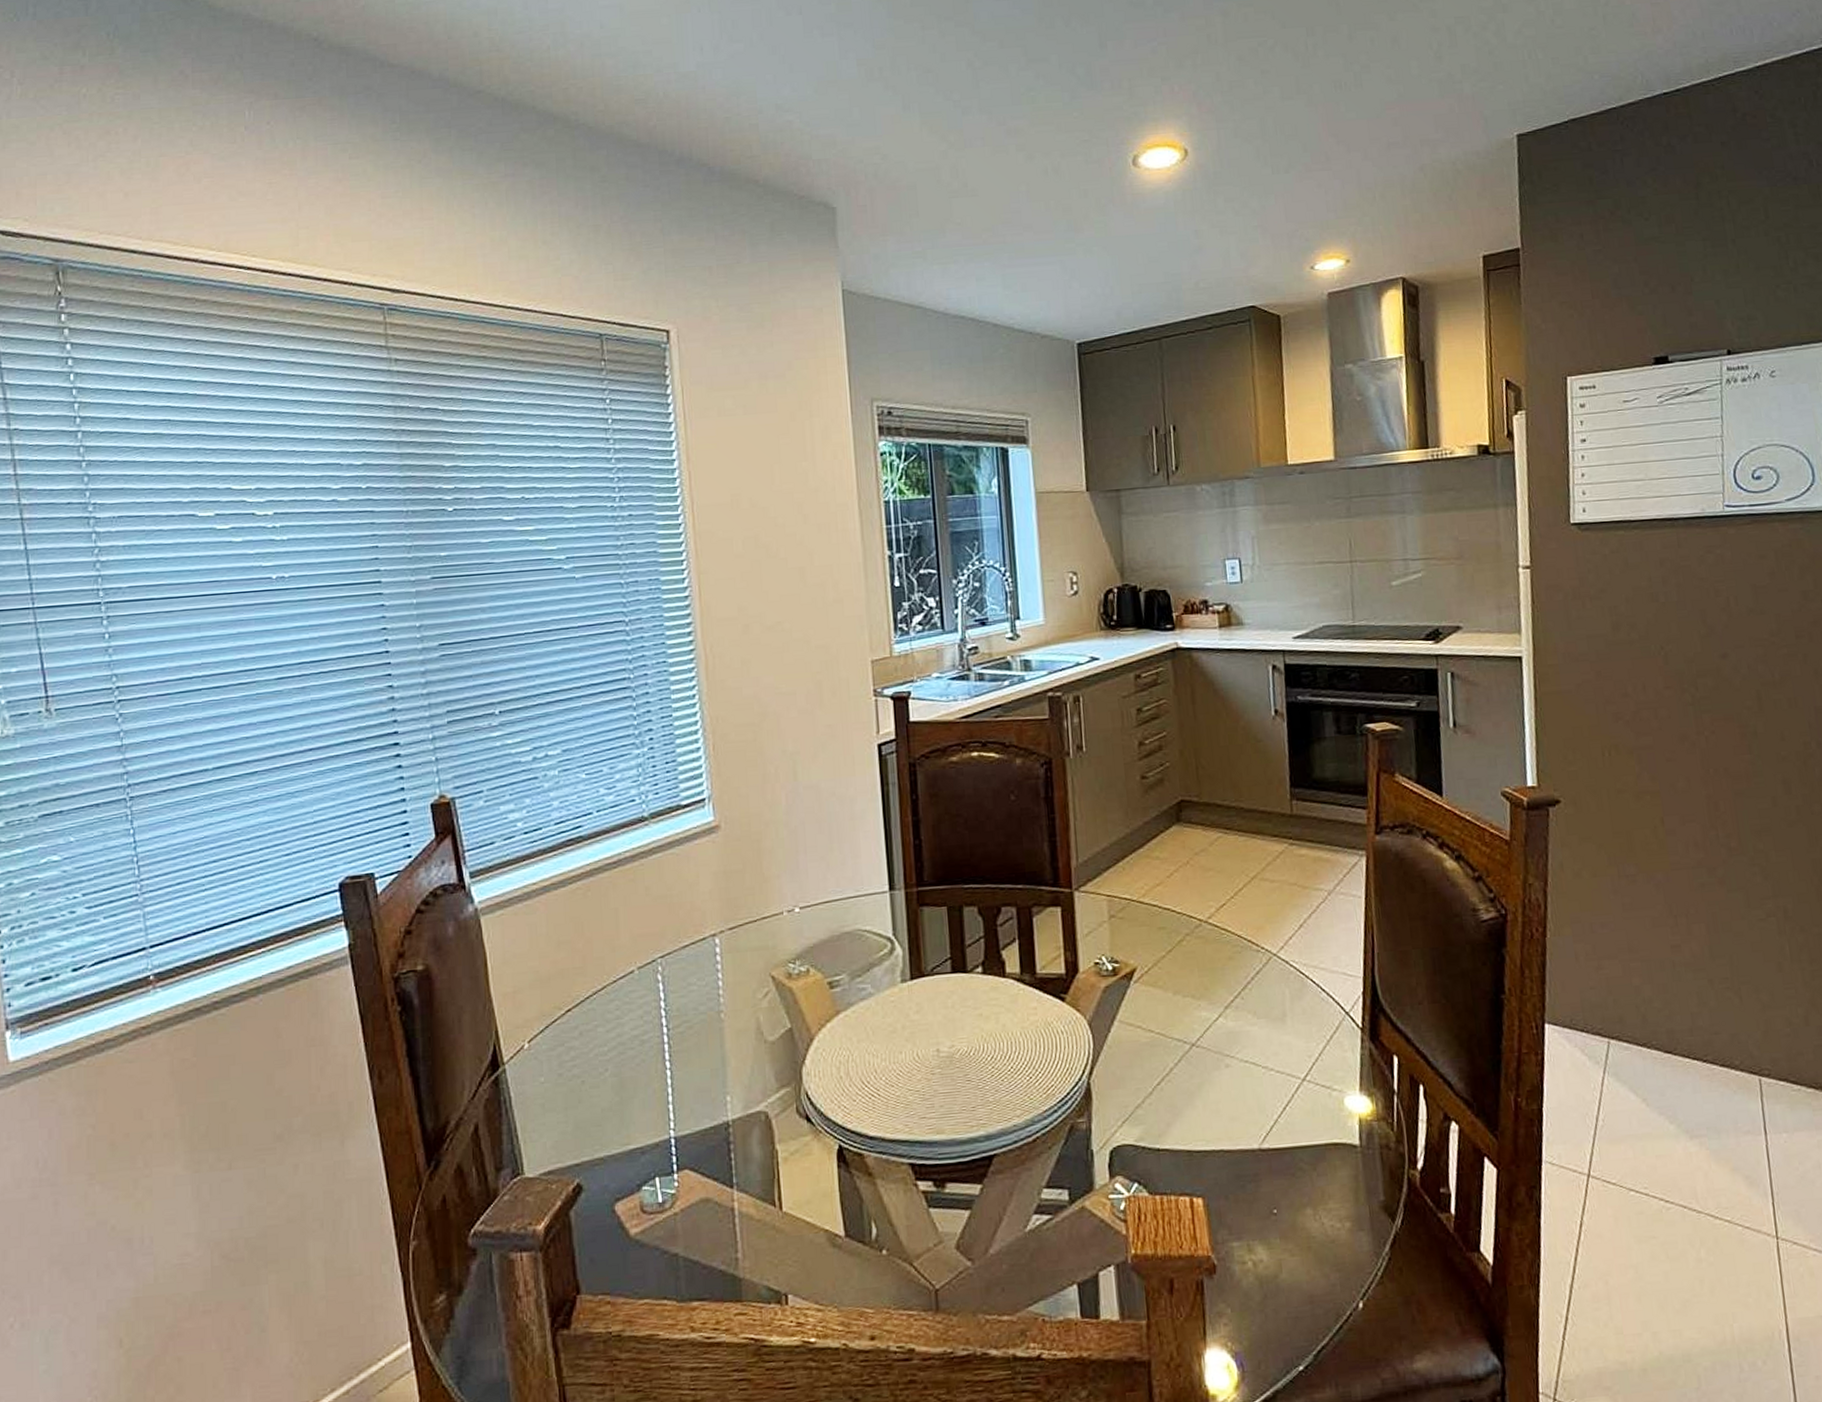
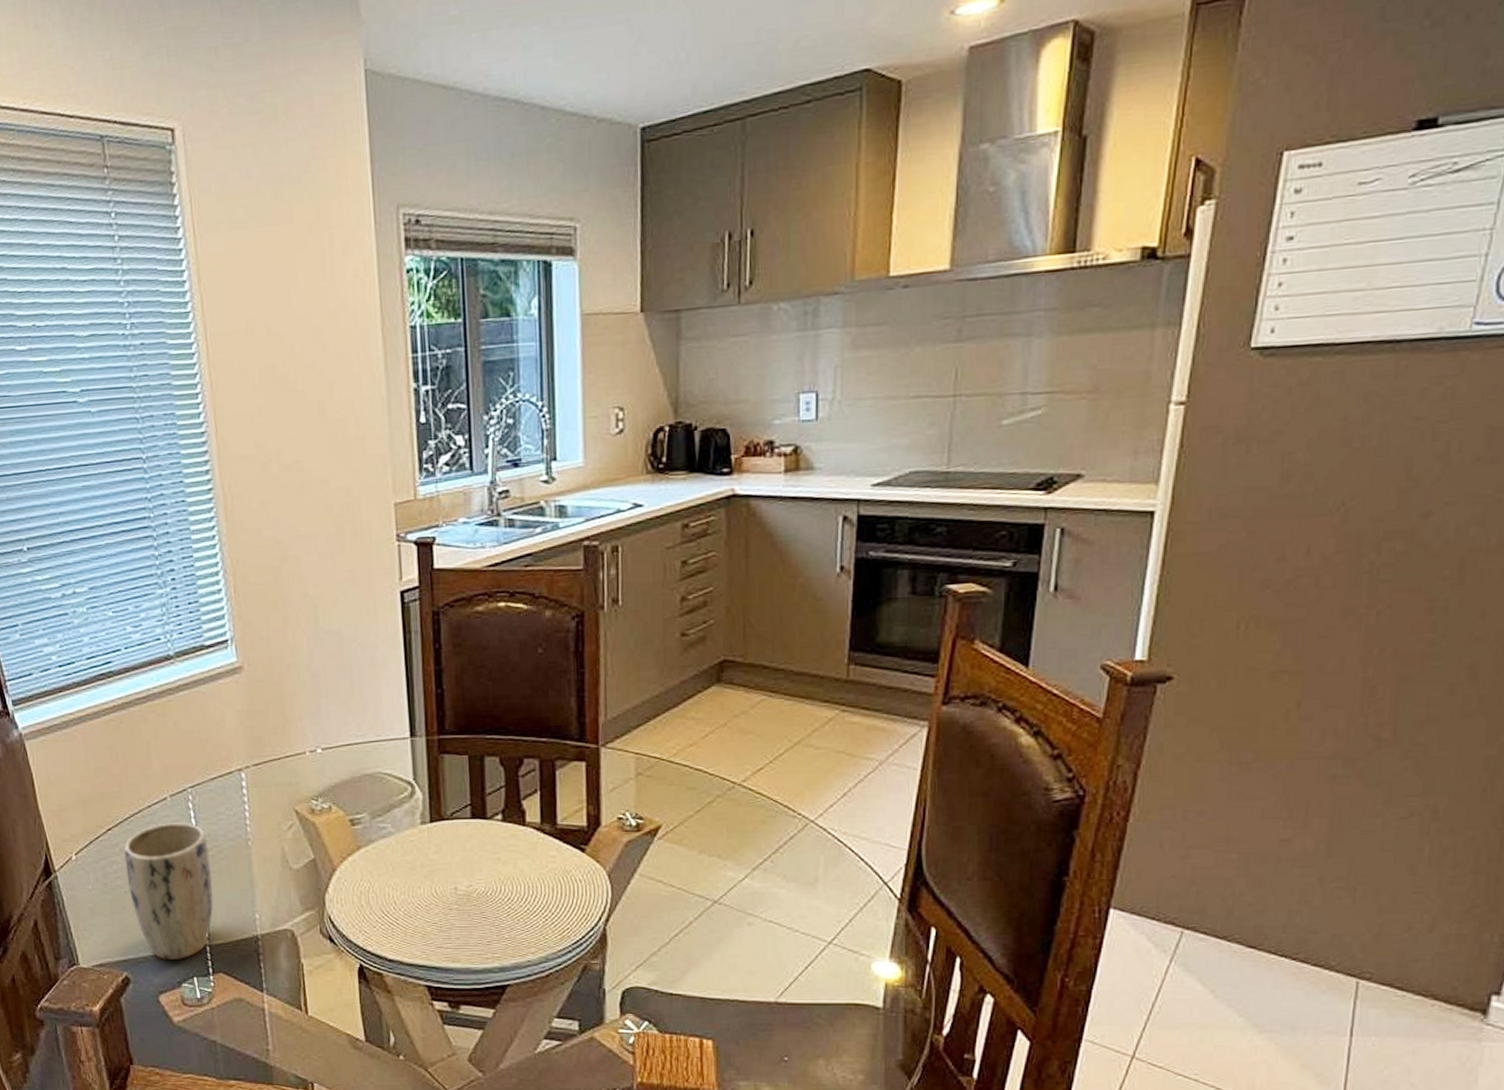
plant pot: none [583,996,682,1160] -> present [124,822,214,961]

